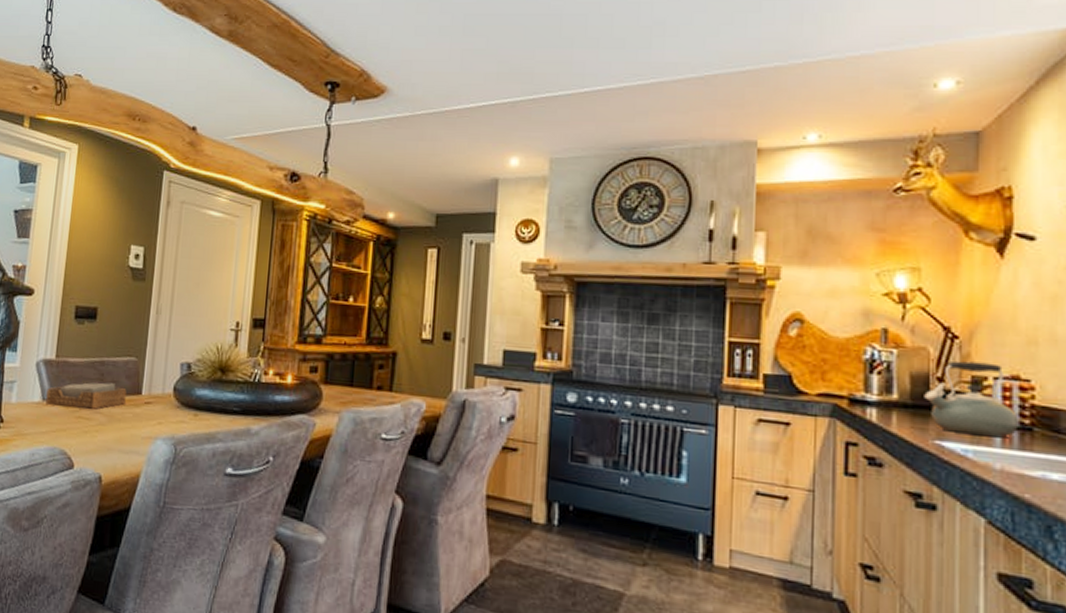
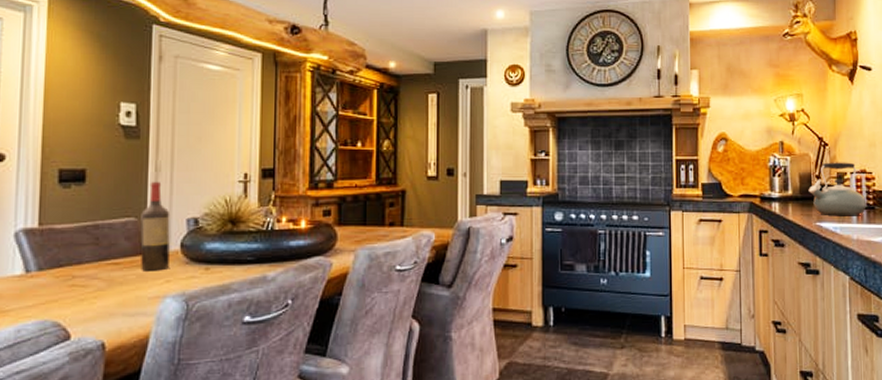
napkin holder: present [45,382,127,410] -> none [30,246,127,278]
wine bottle: none [137,323,167,412] -> present [140,181,171,271]

